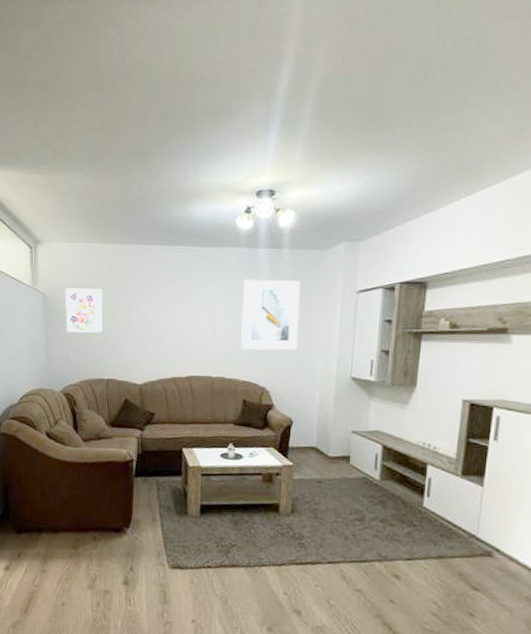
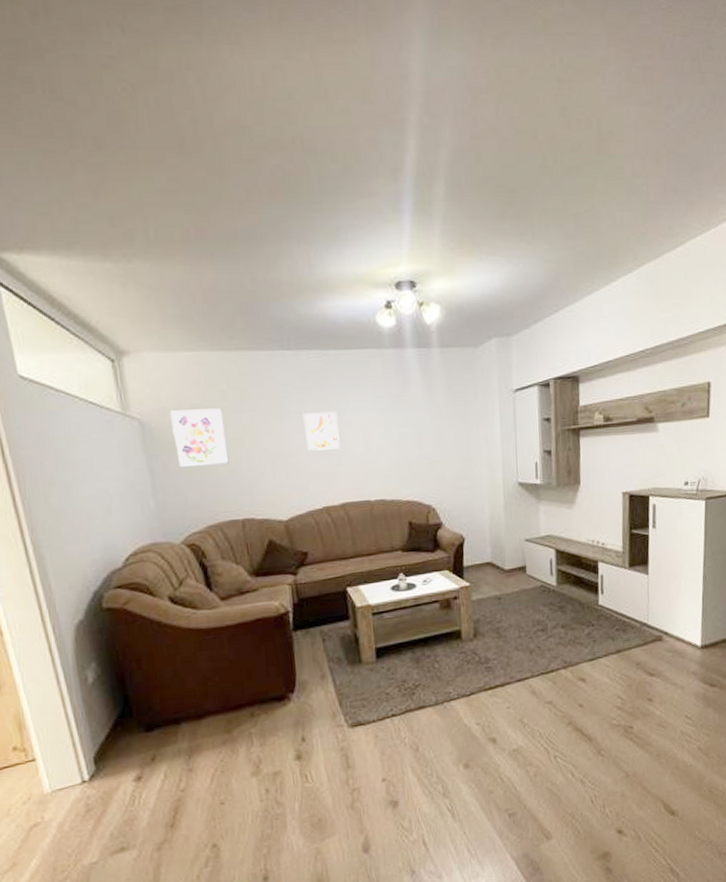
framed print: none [164,297,193,330] -> present [303,411,340,451]
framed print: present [241,279,301,350] -> none [393,383,460,465]

